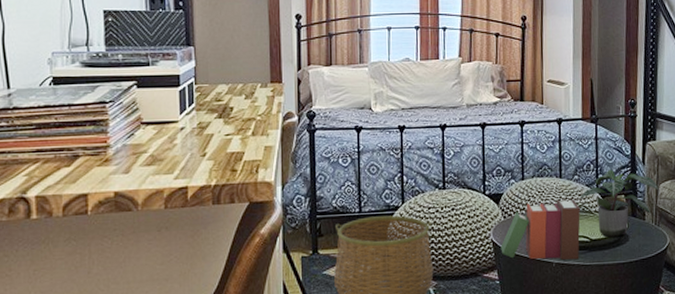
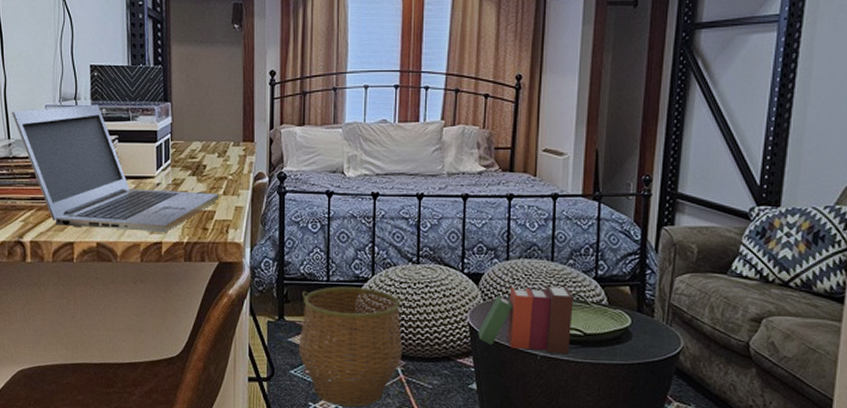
laptop: none [12,50,248,178] -> present [12,104,220,233]
potted plant: present [579,169,659,239] -> none [574,255,674,335]

